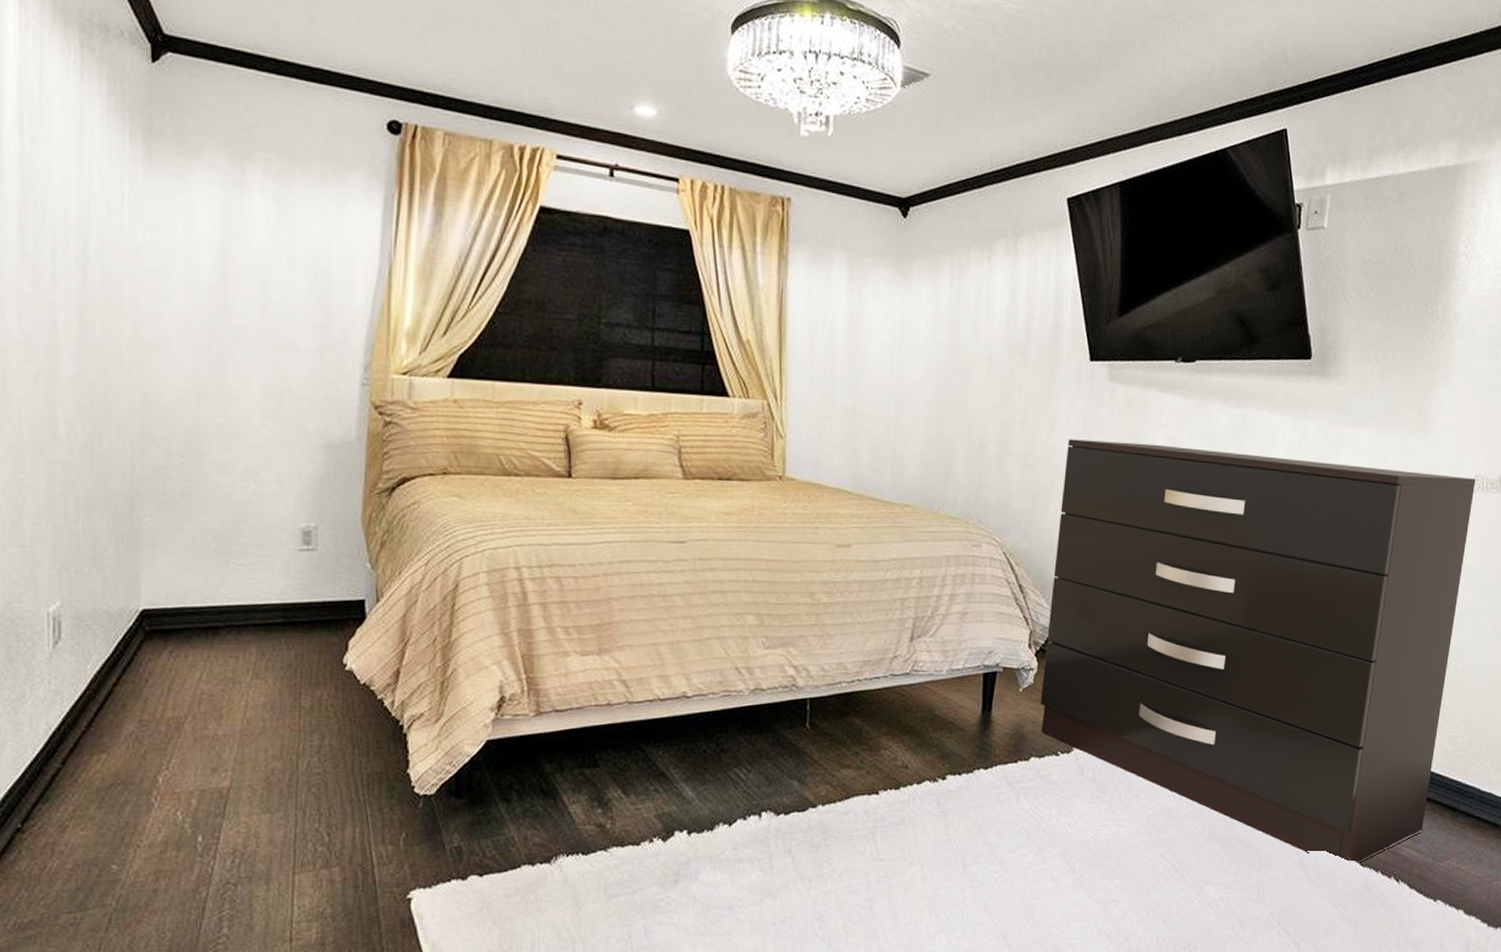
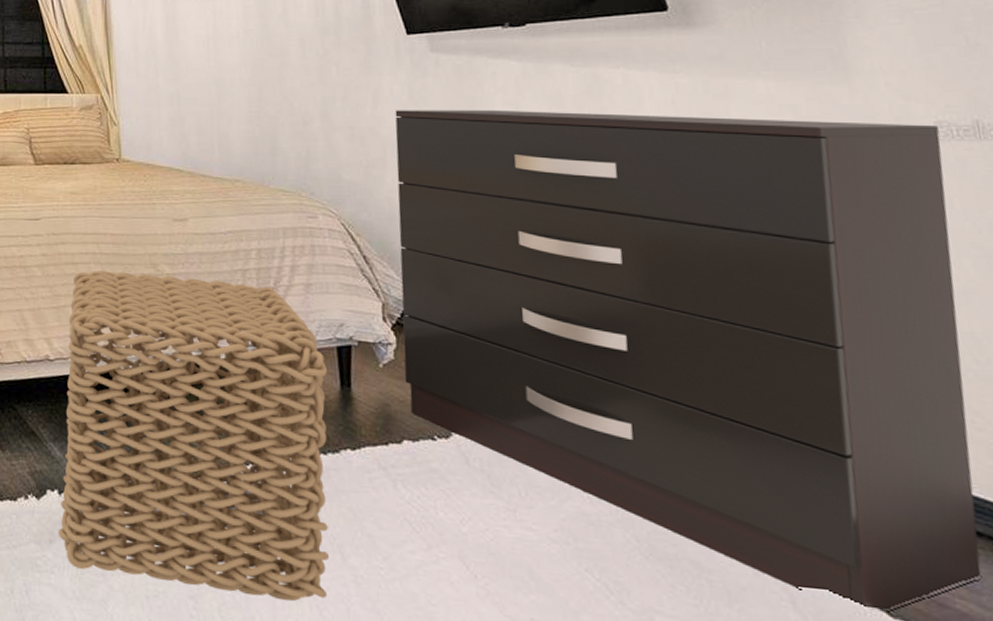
pouf: none [684,600,971,911] -> present [58,271,329,602]

